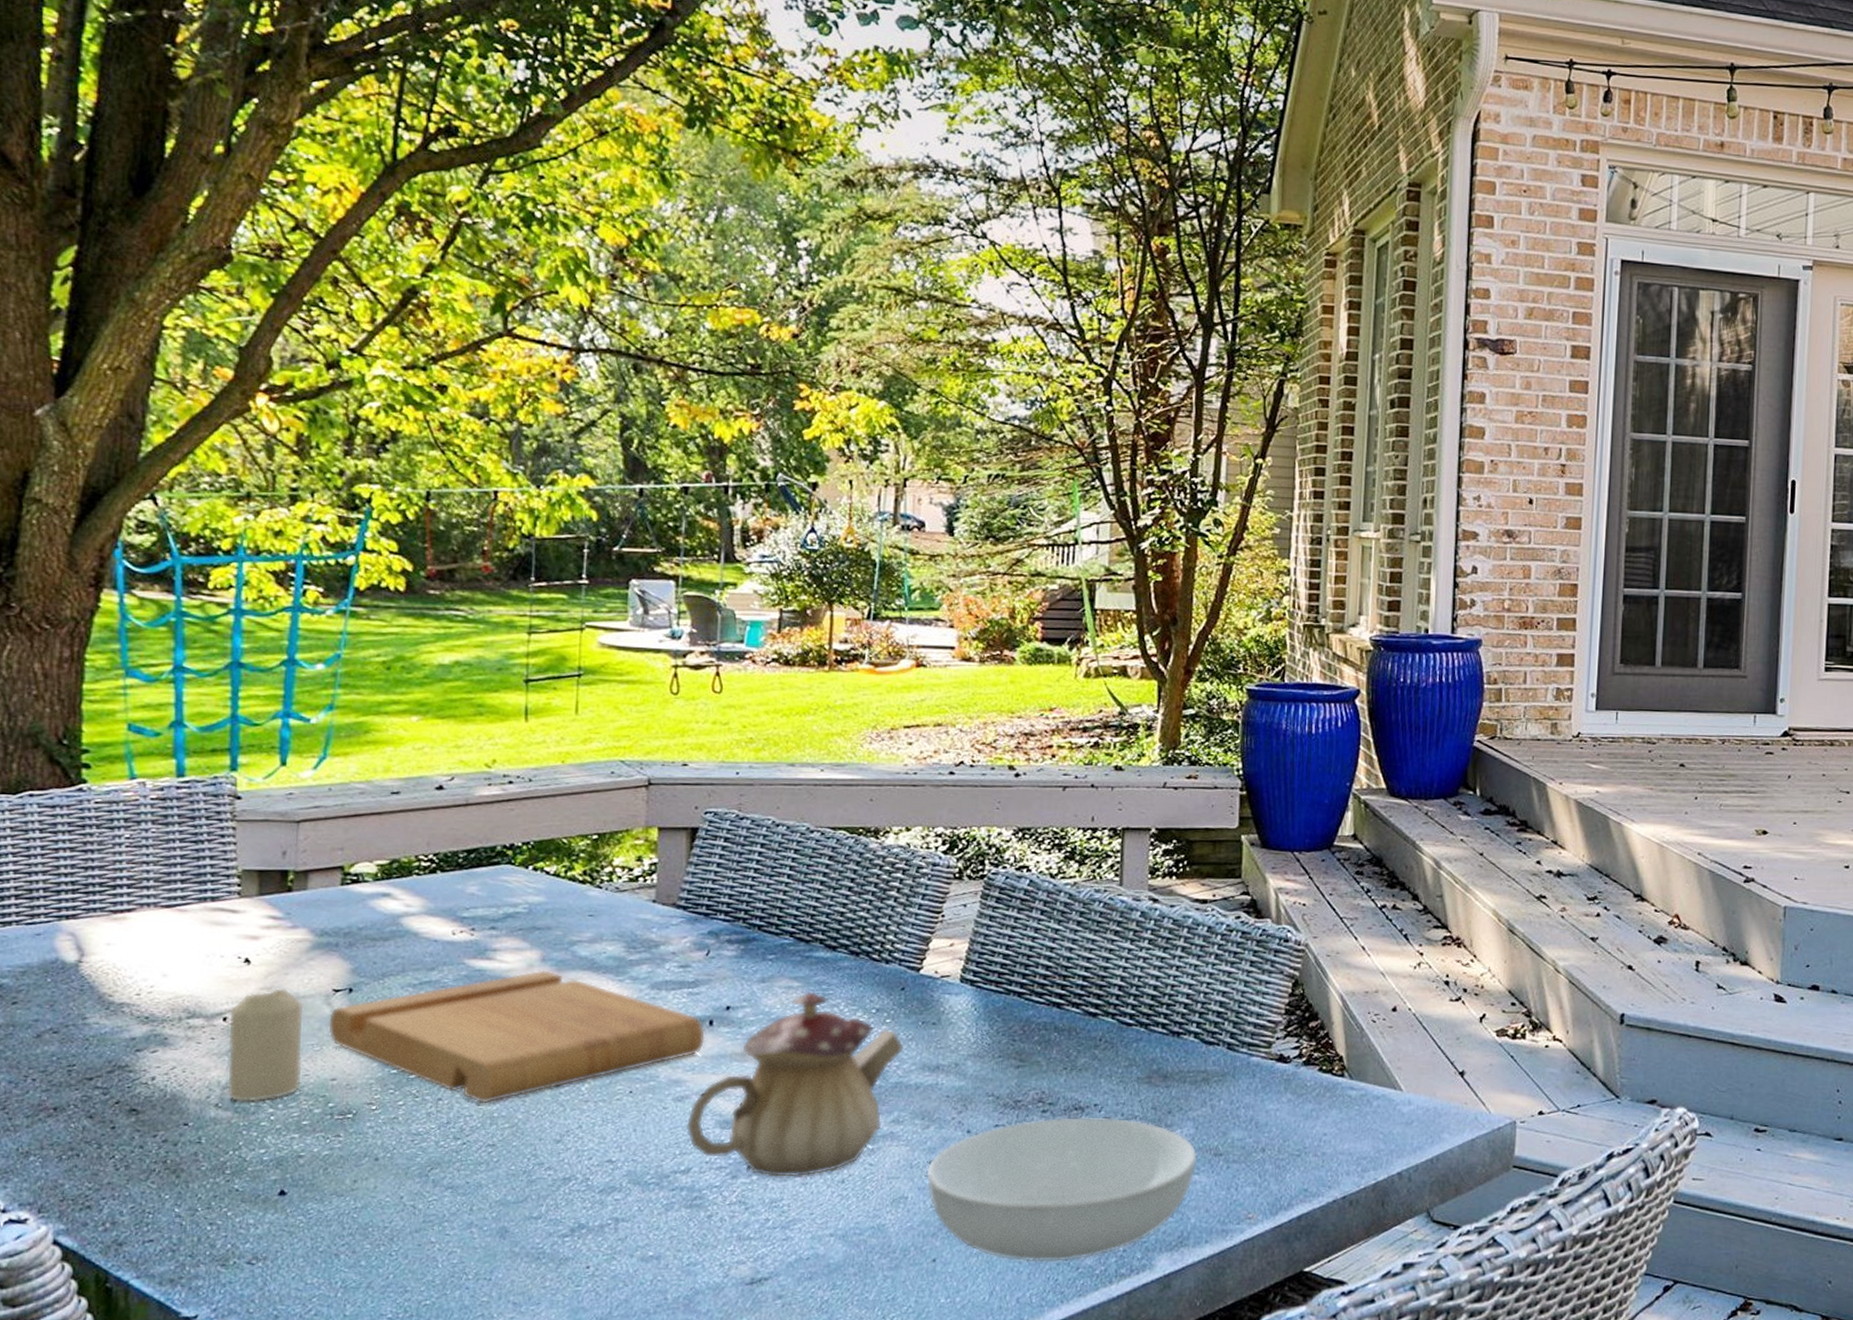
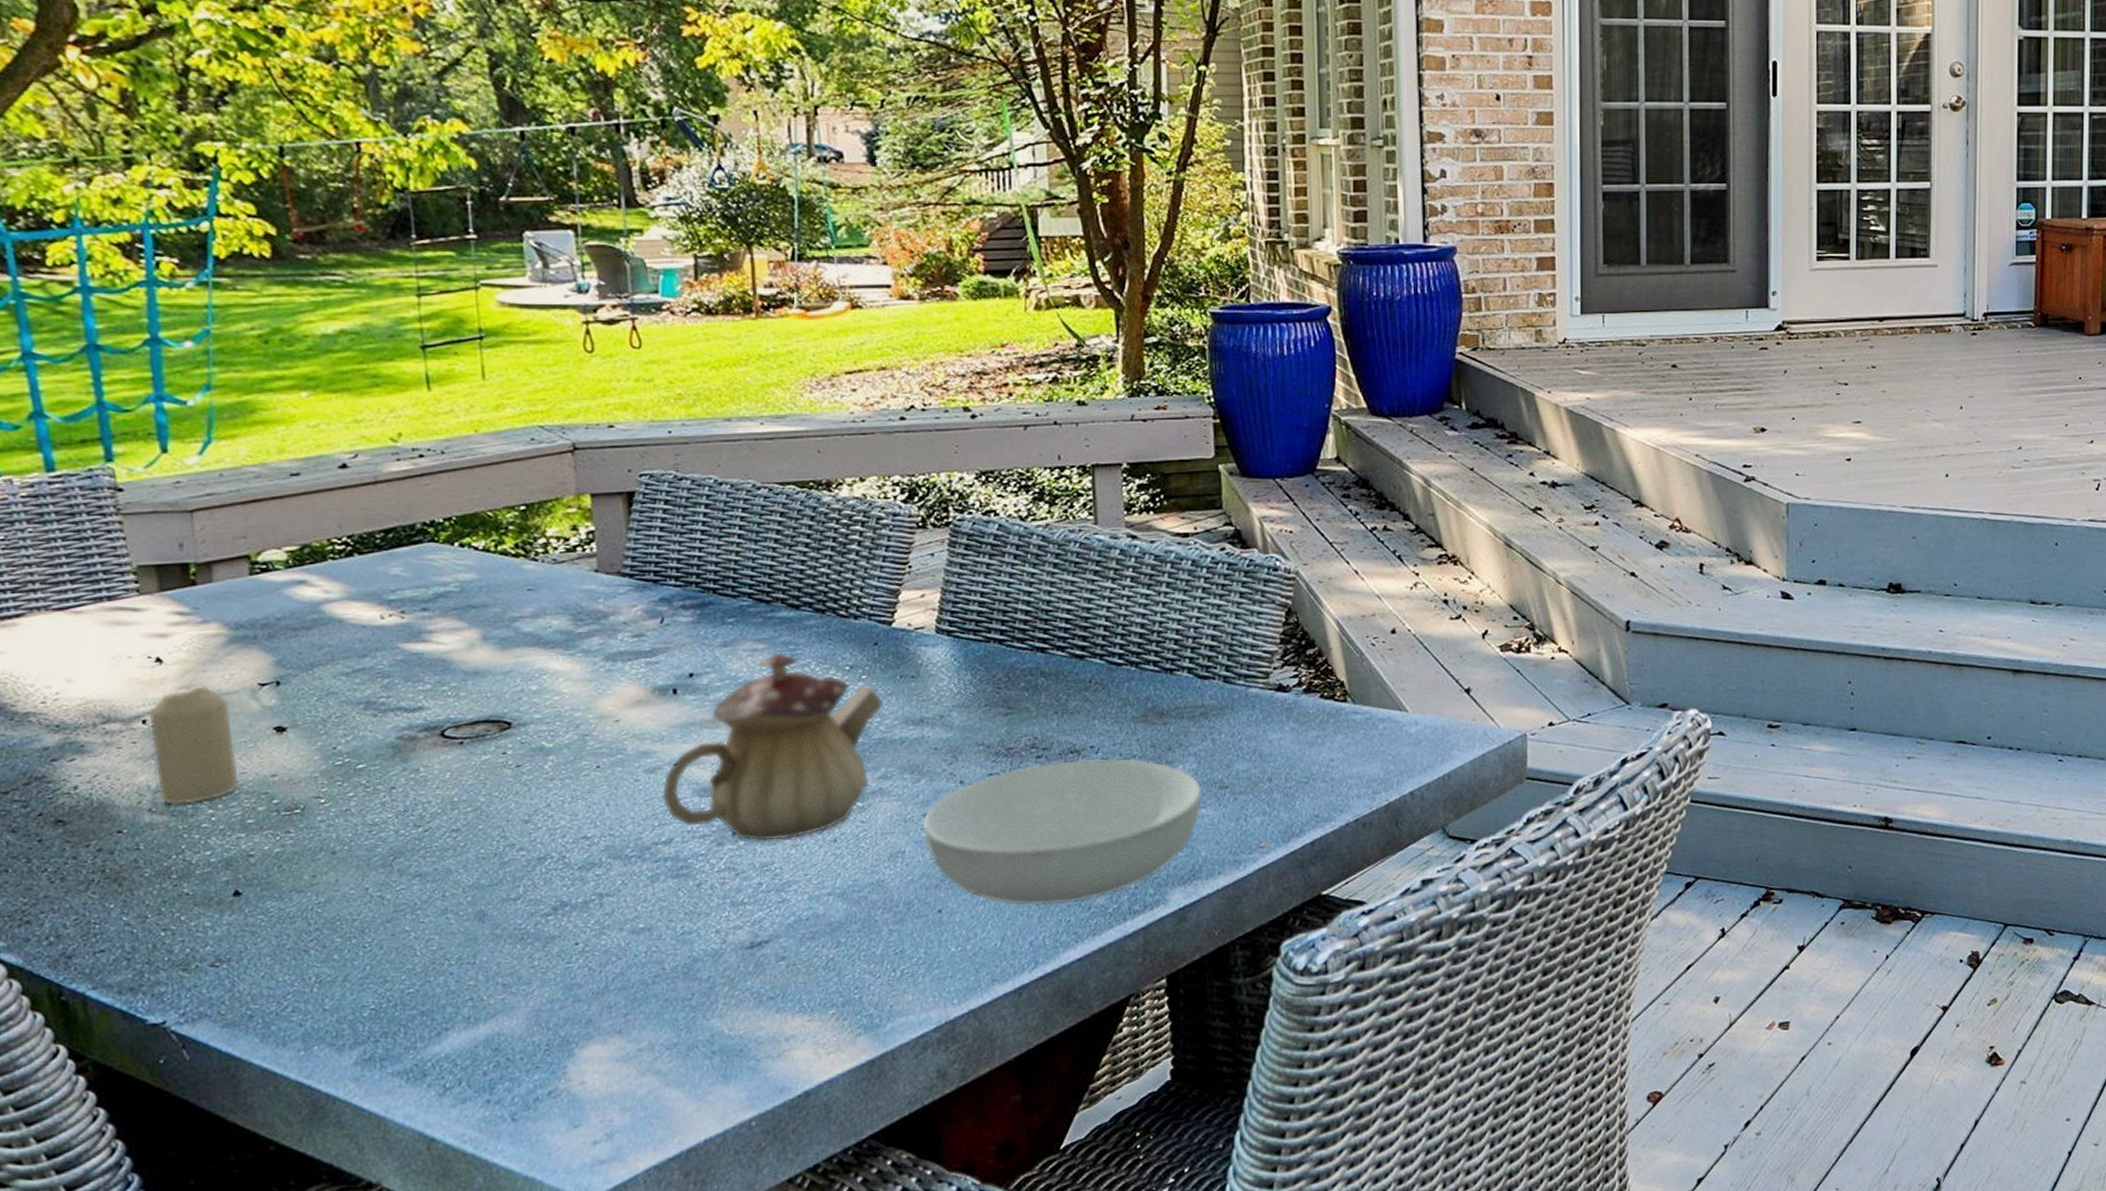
cutting board: present [327,969,706,1104] -> none [257,648,672,790]

